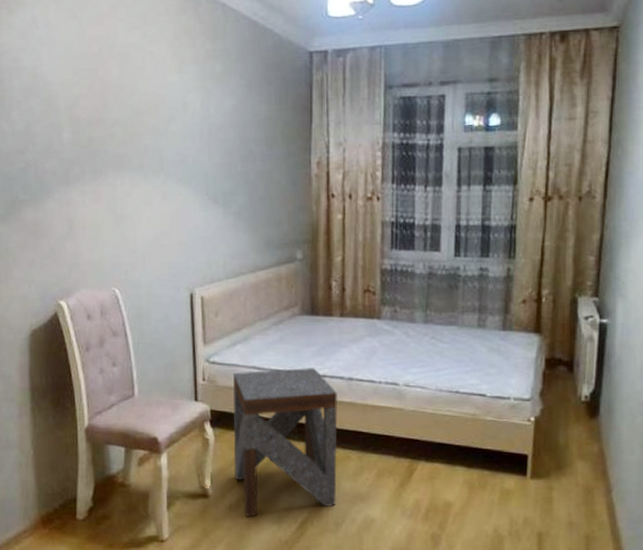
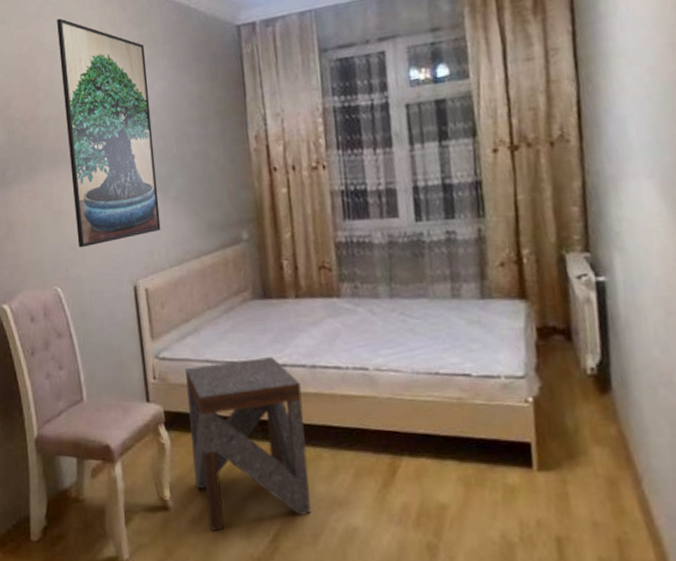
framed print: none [130,21,220,253] -> present [57,18,161,248]

